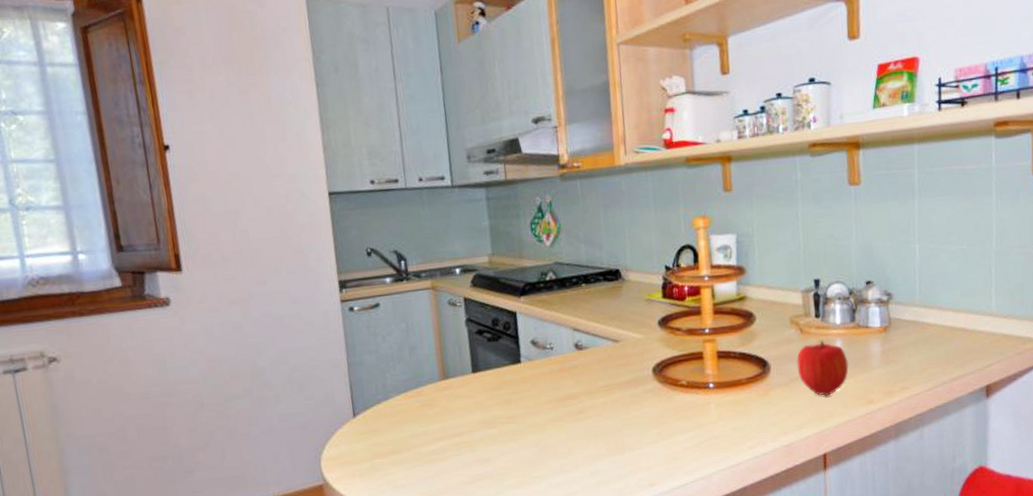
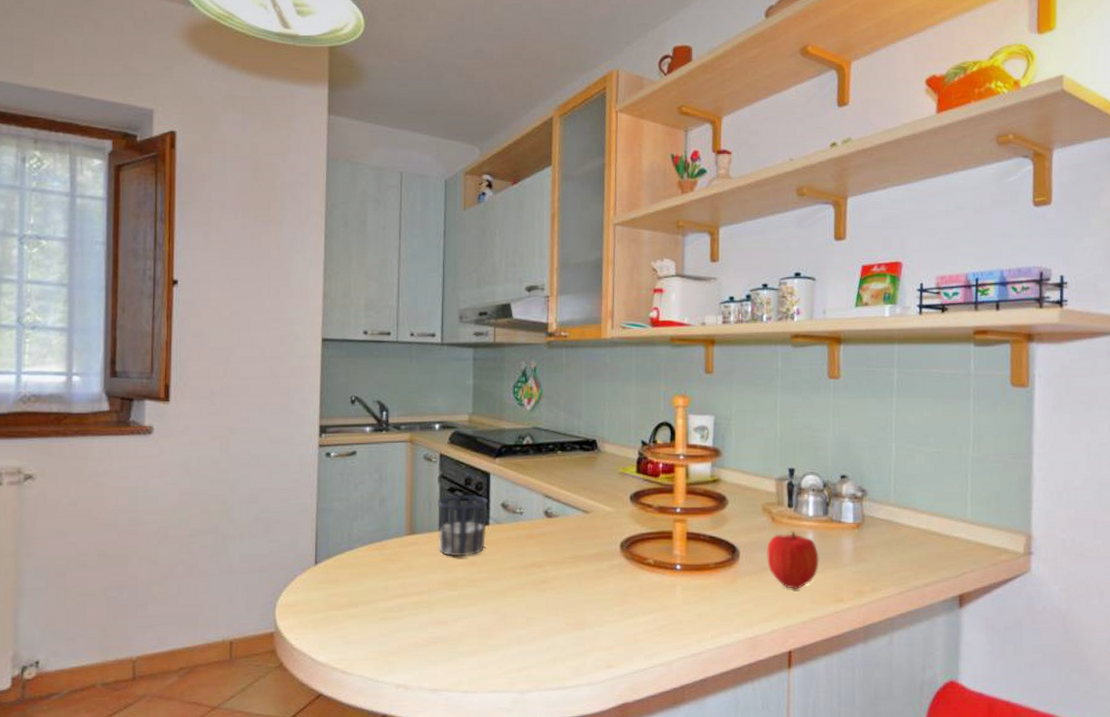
cup: none [467,335,520,397] -> present [438,494,488,557]

